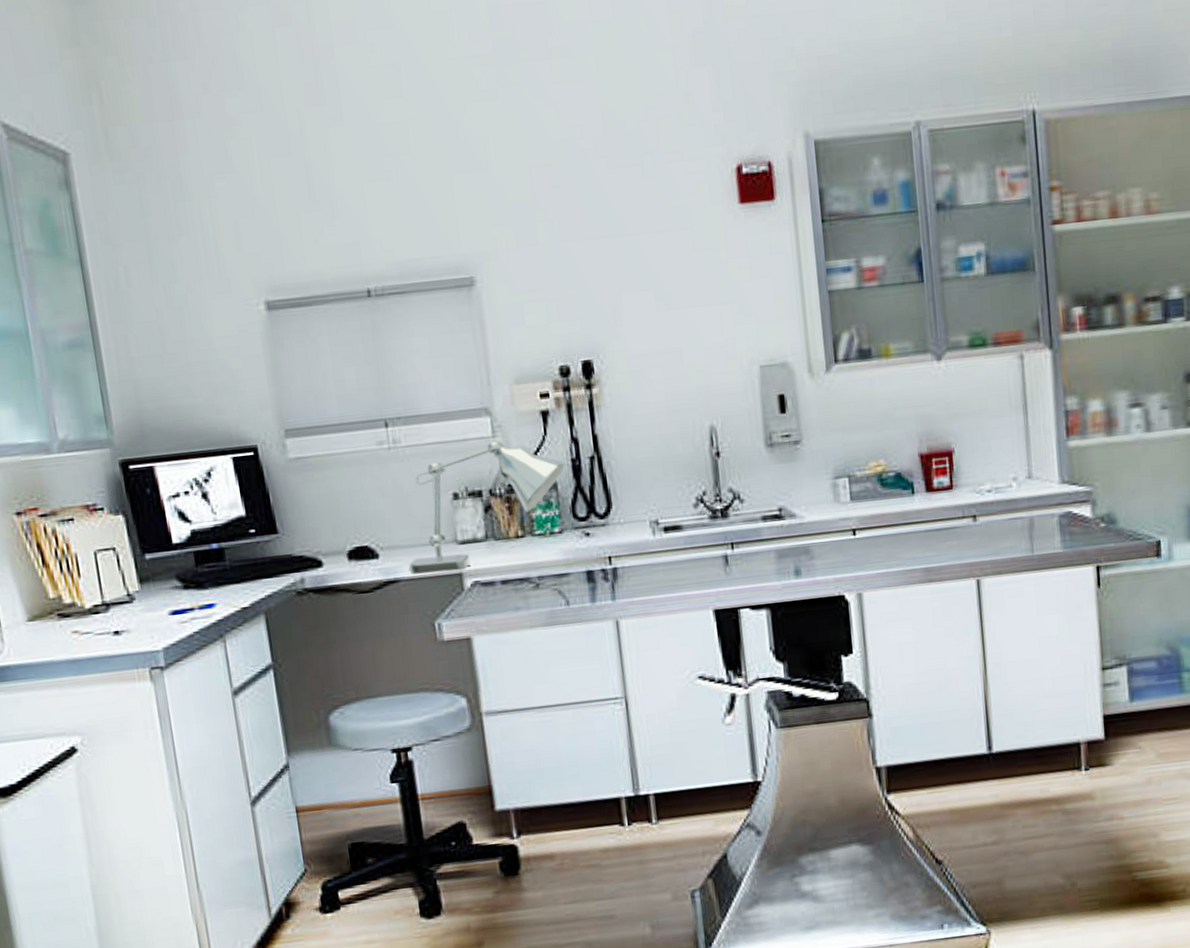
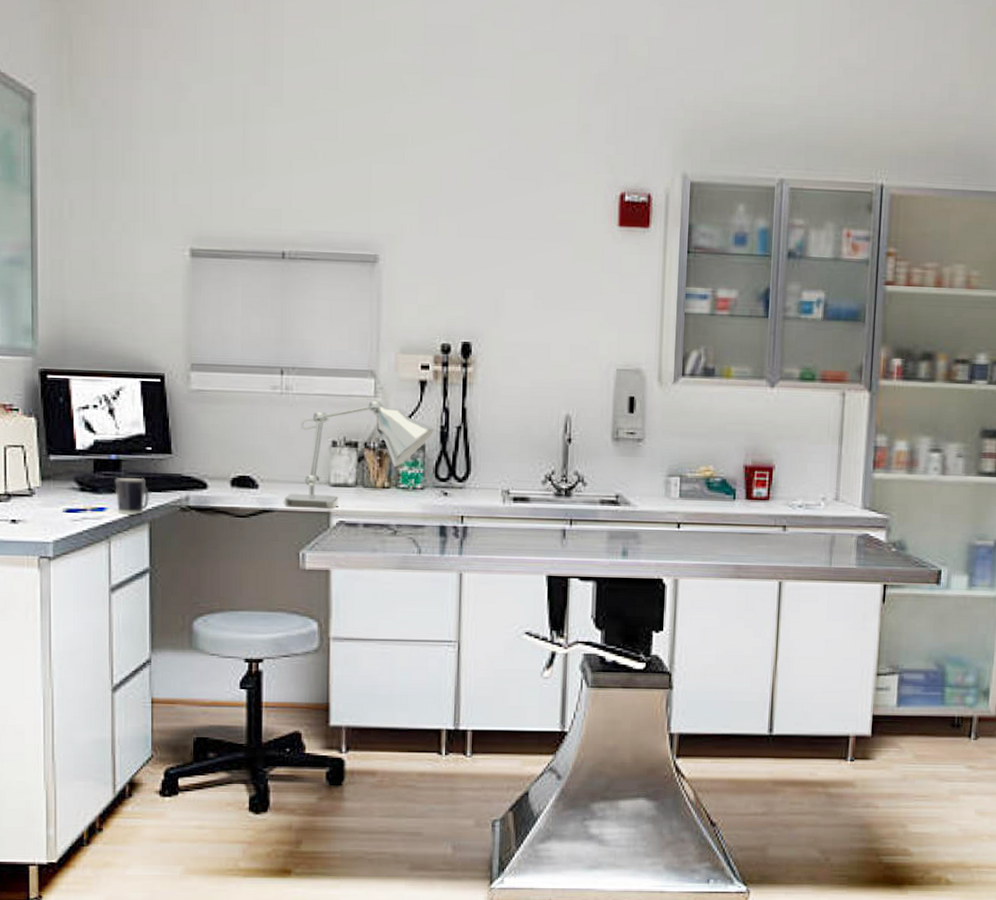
mug: none [220,564,261,608] -> present [115,477,149,515]

